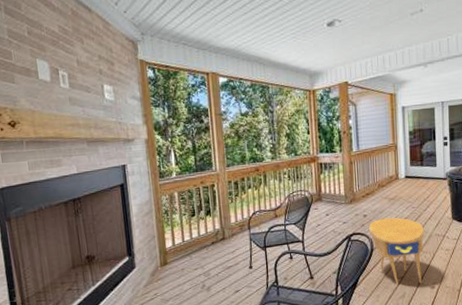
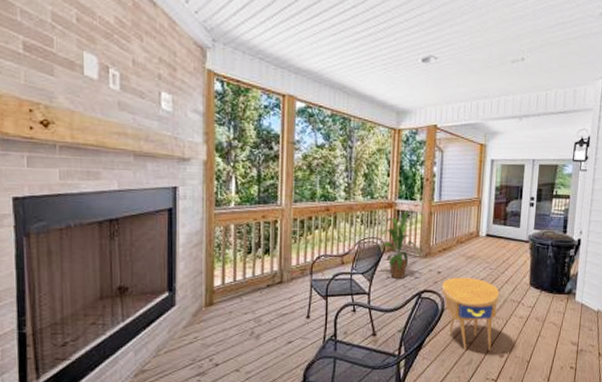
house plant: none [307,163,345,226] -> present [381,211,419,280]

